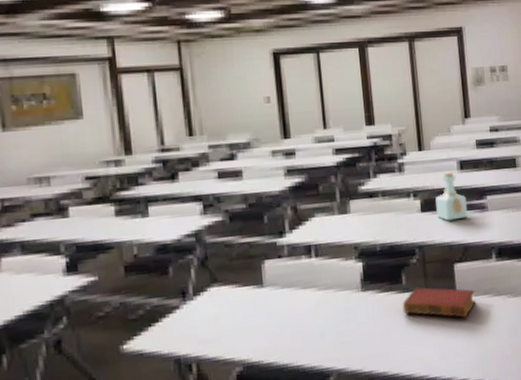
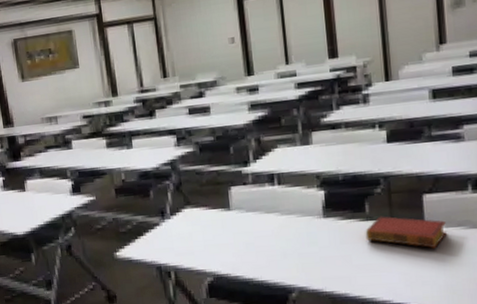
bottle: present [435,171,468,221] -> none [403,101,440,152]

